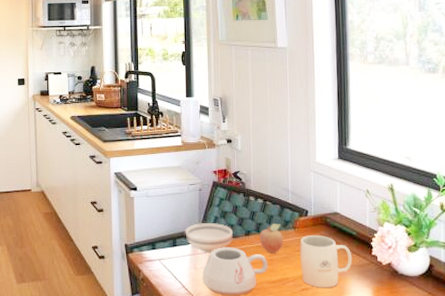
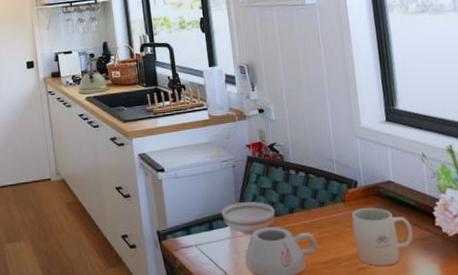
kettle: none [64,78,94,114] -> present [78,56,110,95]
fruit: present [259,224,284,253] -> none [304,198,333,231]

